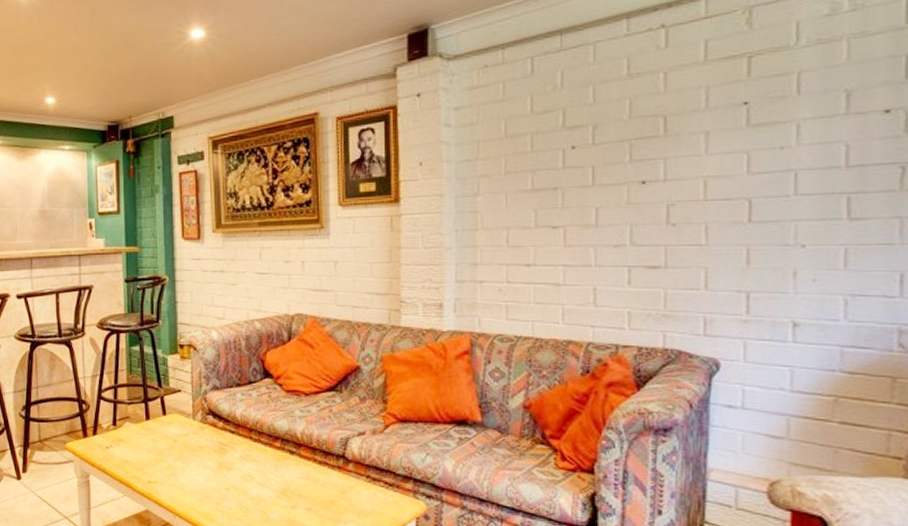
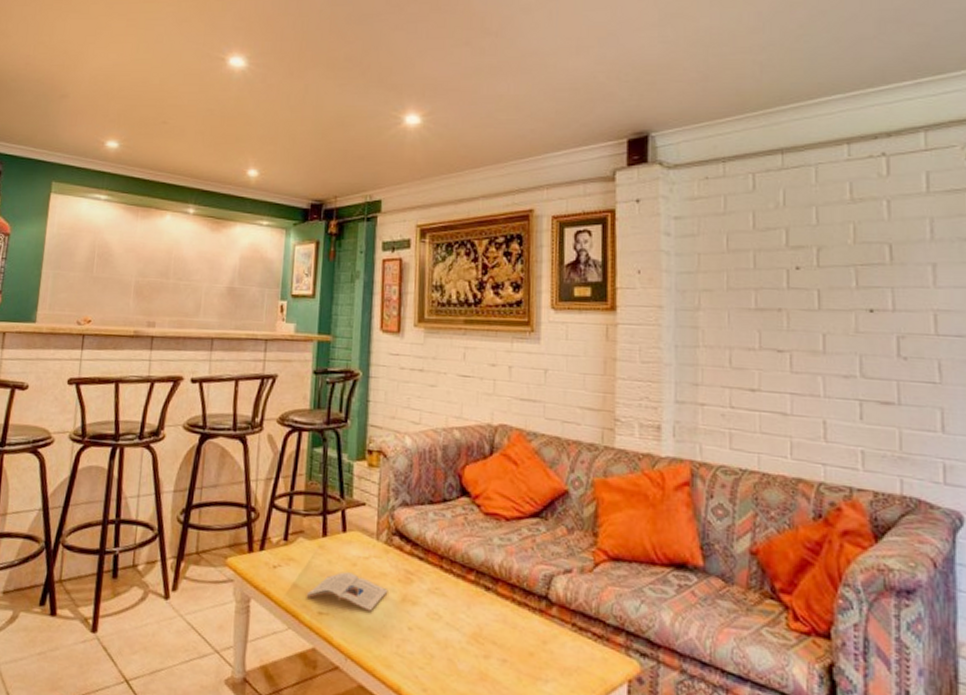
magazine: none [136,447,206,479] -> present [306,572,388,613]

